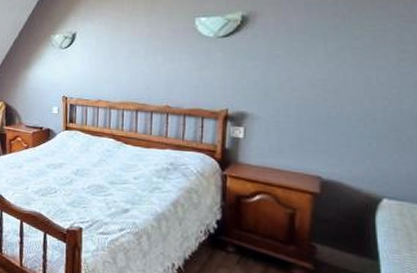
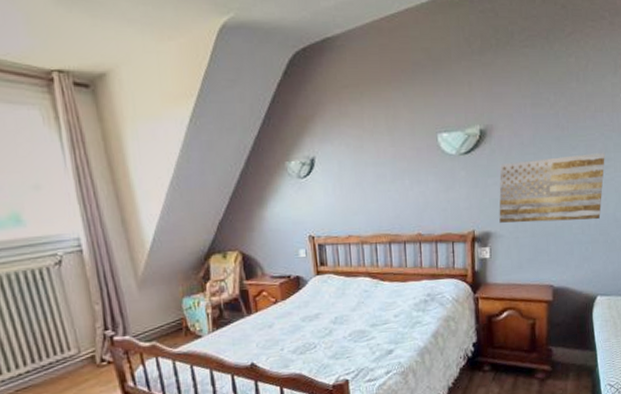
wall art: none [258,43,400,115] -> present [499,152,605,223]

